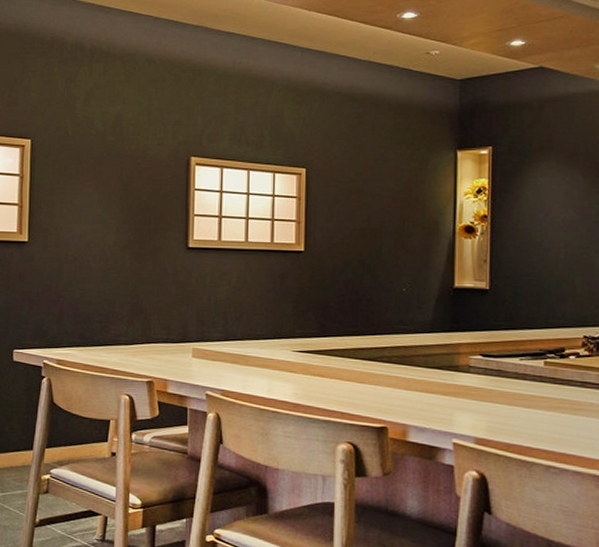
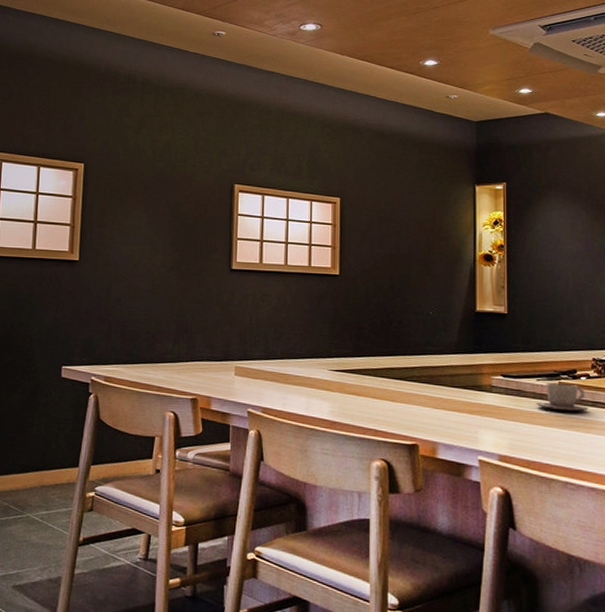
cup: none [518,362,577,393] -> present [536,382,589,412]

